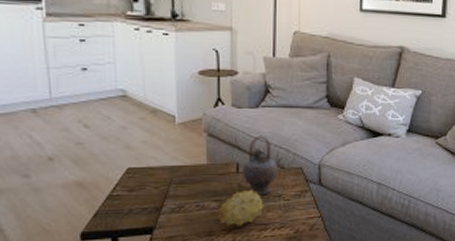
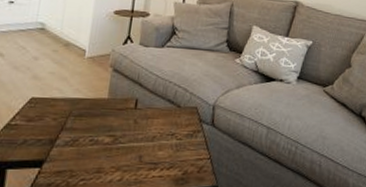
fruit: present [217,189,266,228] -> none [108,126,158,165]
teapot: present [241,136,283,195] -> none [140,74,180,132]

